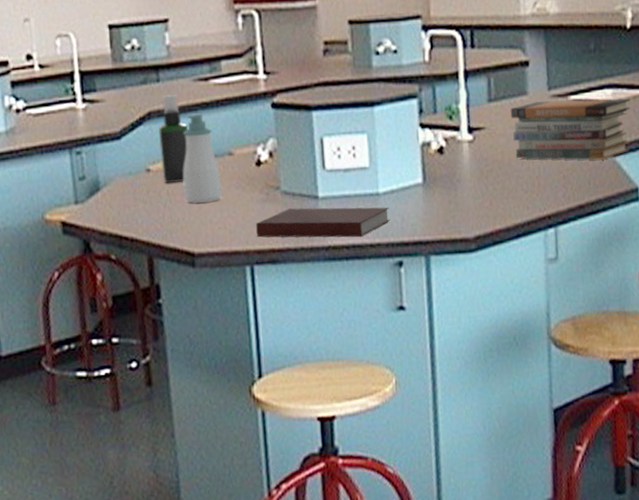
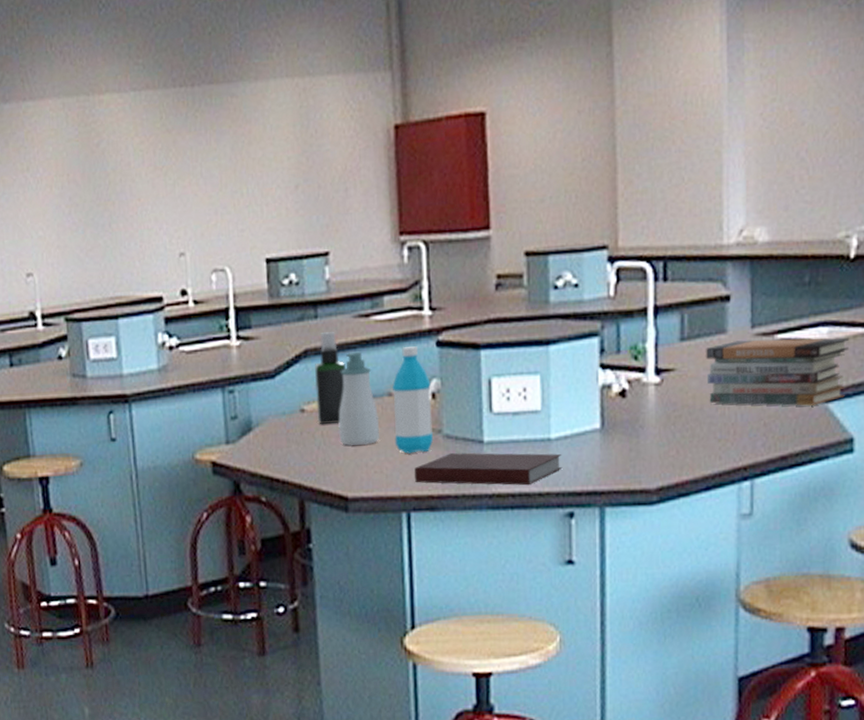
water bottle: none [232,108,273,210] -> present [392,346,434,454]

